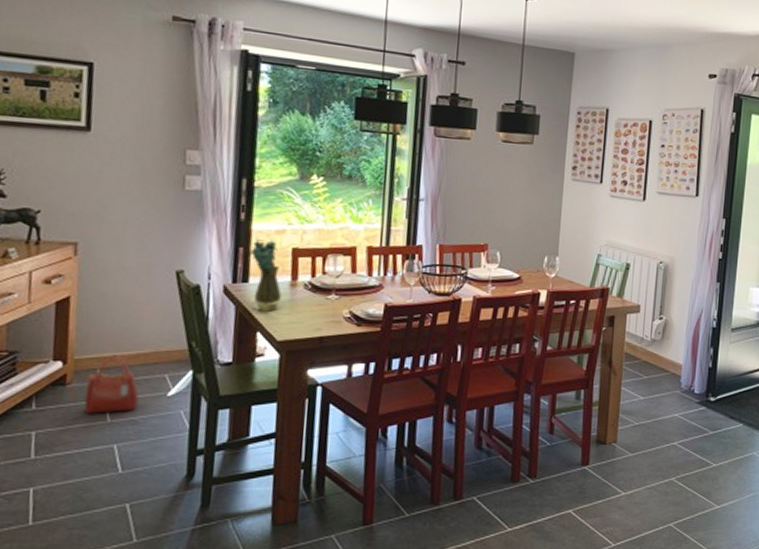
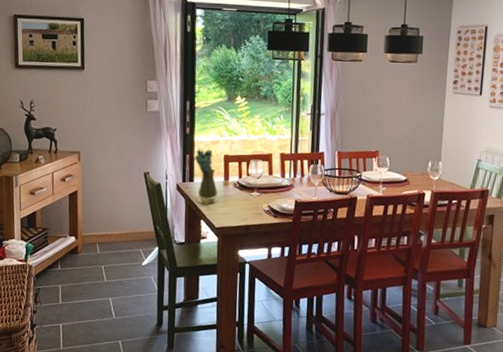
handbag: present [84,355,139,414] -> none [89,233,124,275]

